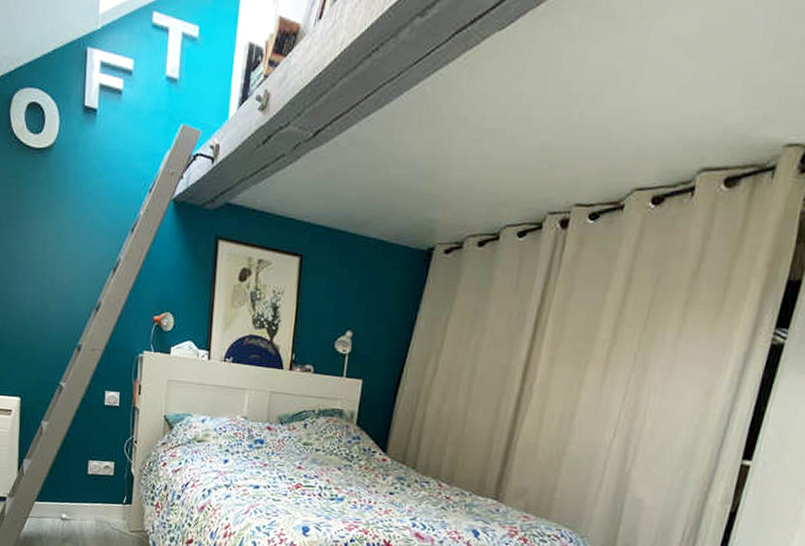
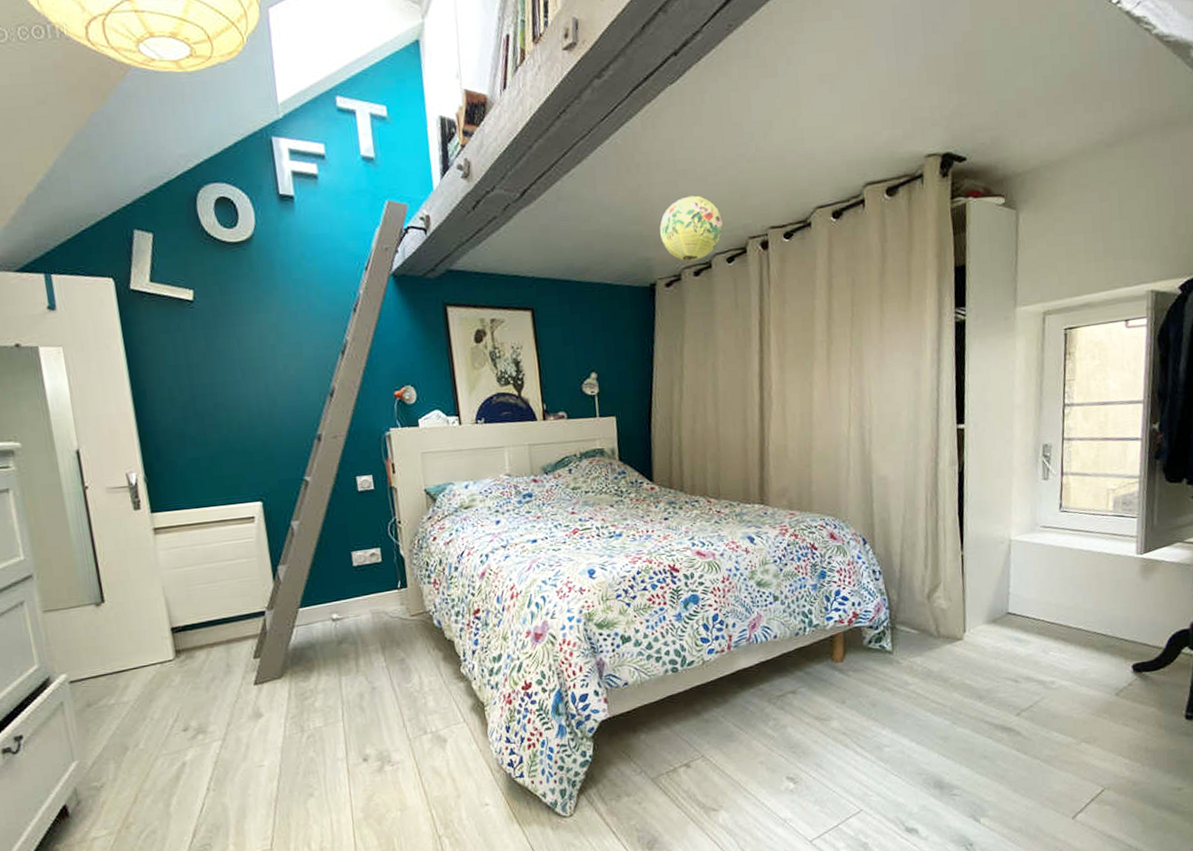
paper lantern: none [450,158,523,230] -> present [660,195,723,262]

